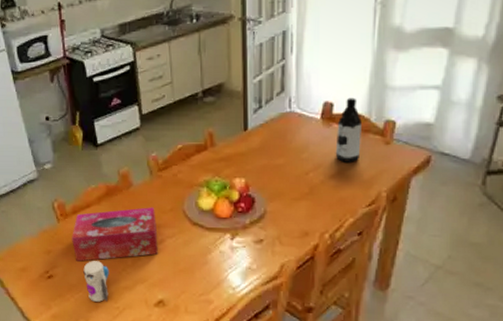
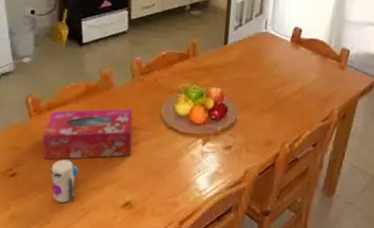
water bottle: present [335,98,362,162] -> none [299,26,324,82]

